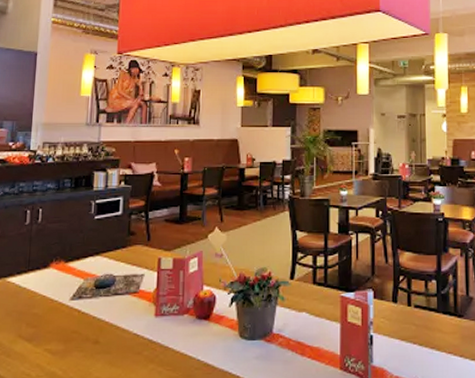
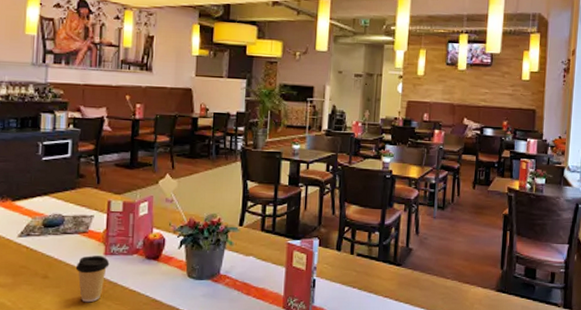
coffee cup: none [126,317,160,369] -> present [75,256,110,303]

